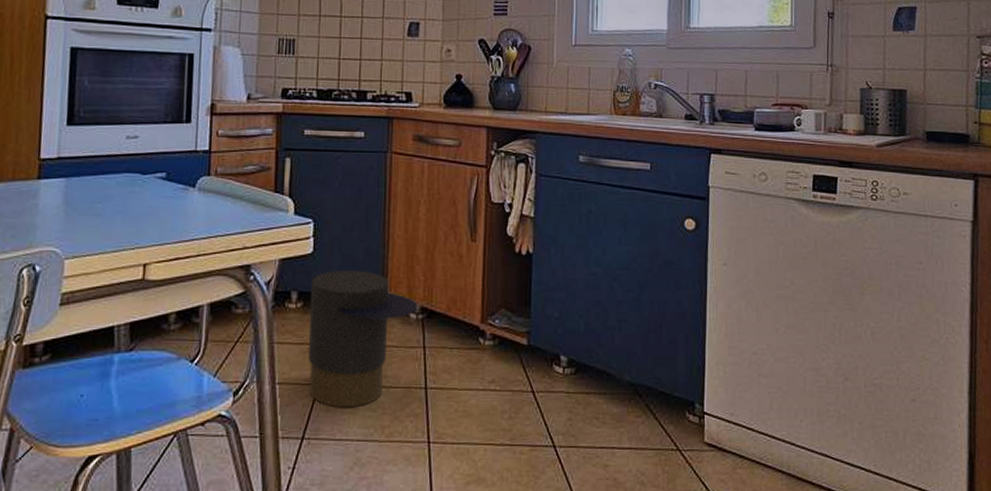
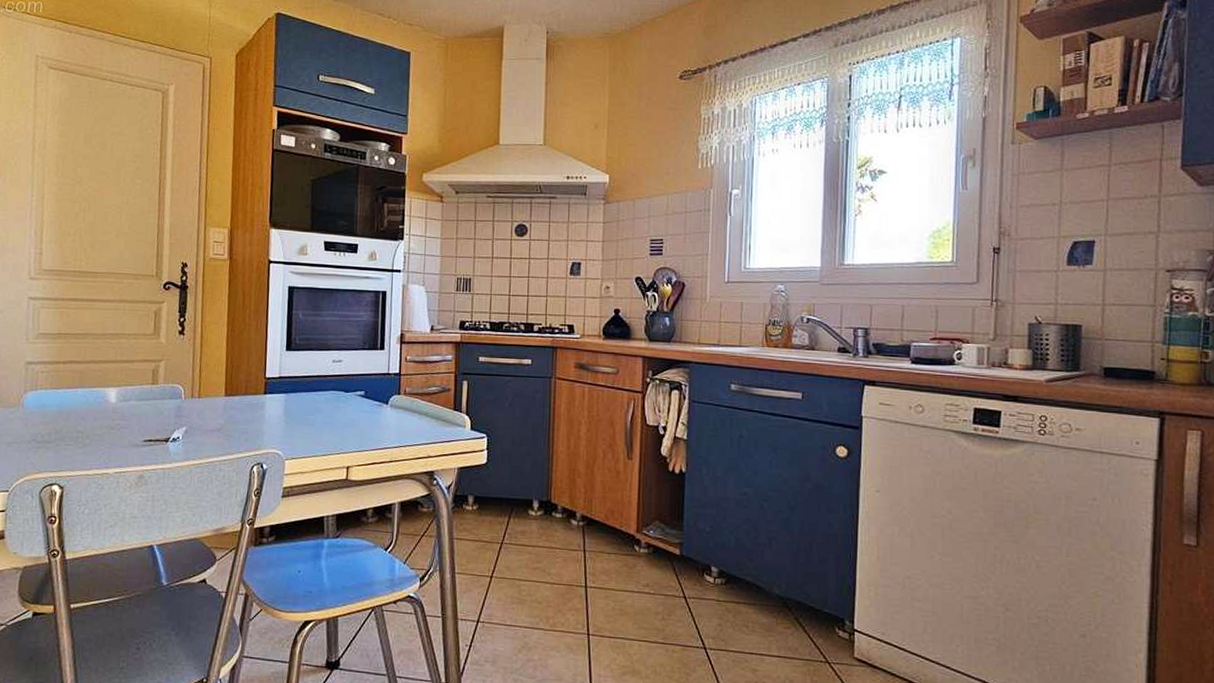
trash can: present [308,269,418,408] -> none [483,479,579,599]

